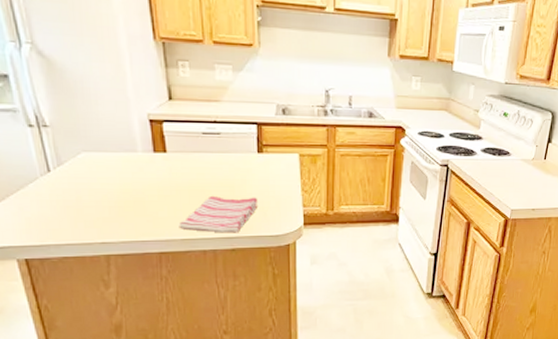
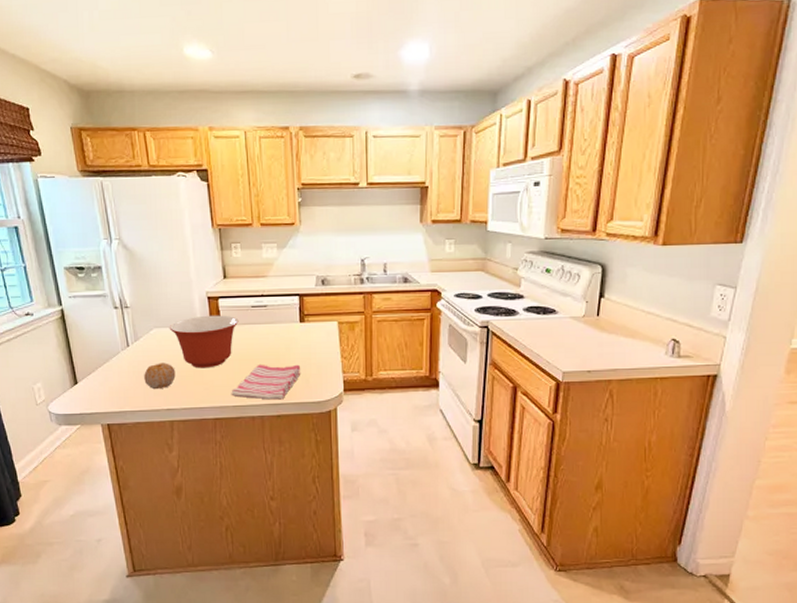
fruit: none [71,191,111,221] -> present [144,363,176,390]
mixing bowl: none [101,140,188,199] -> present [169,315,239,369]

